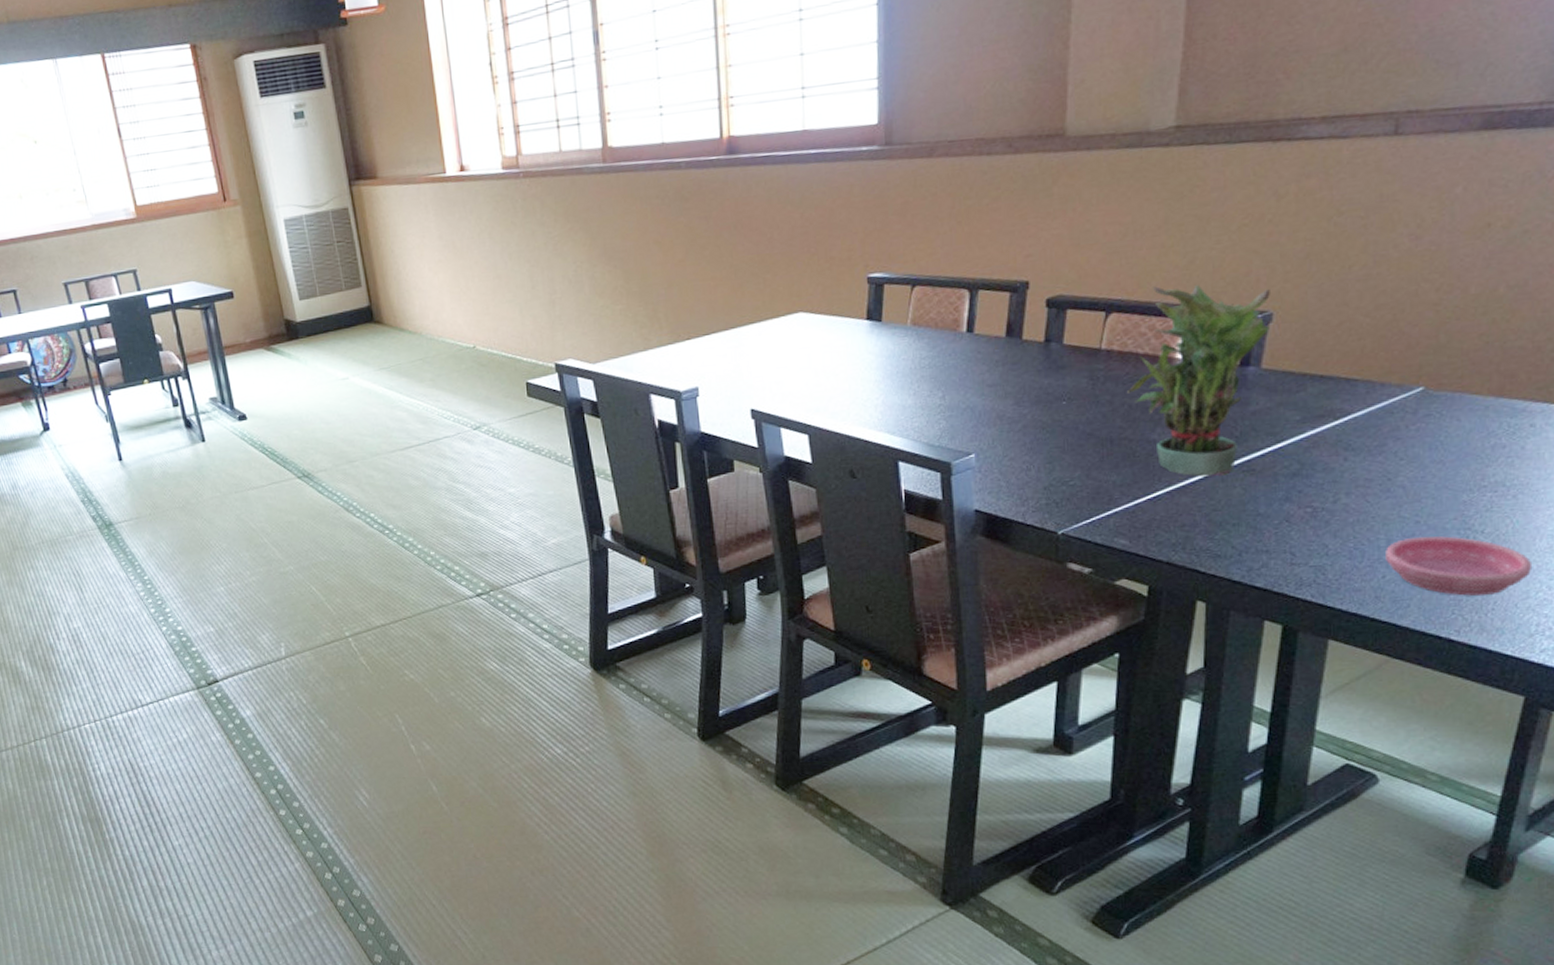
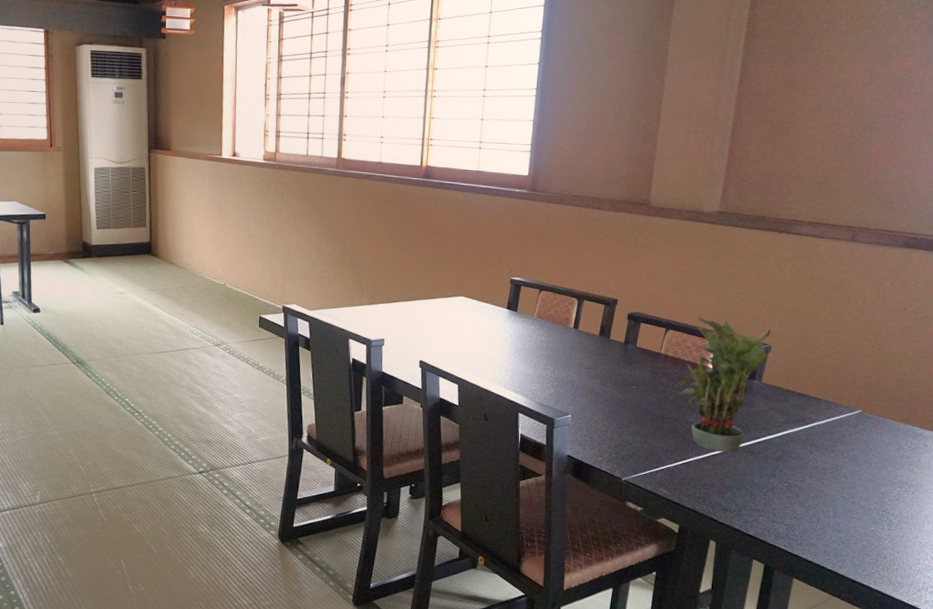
saucer: present [1386,536,1533,596] -> none [832,512,922,559]

